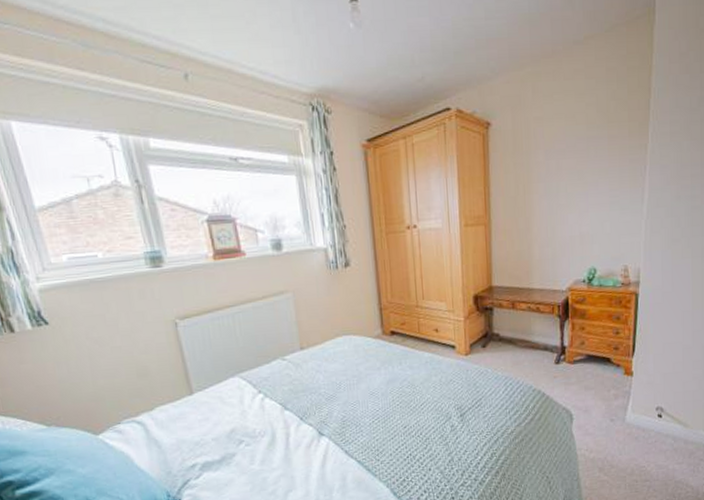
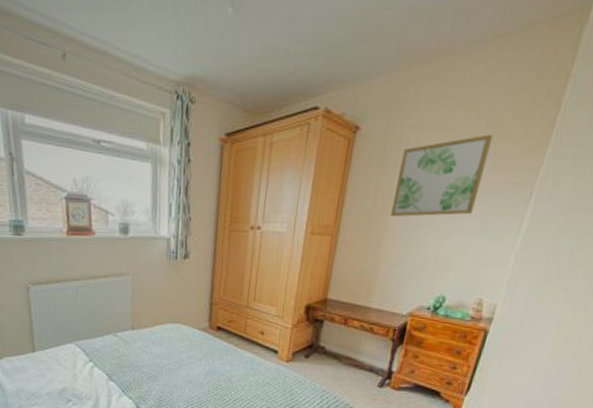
wall art: none [532,120,605,201] -> present [391,134,494,217]

